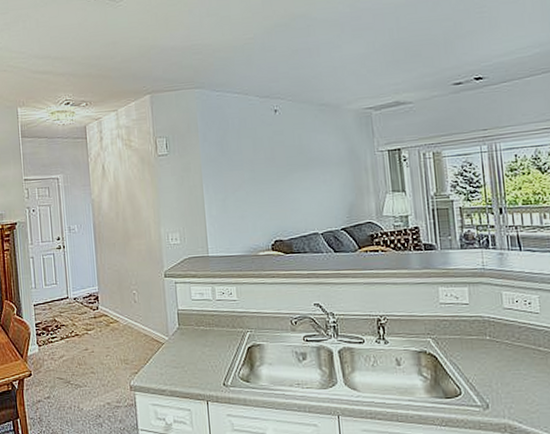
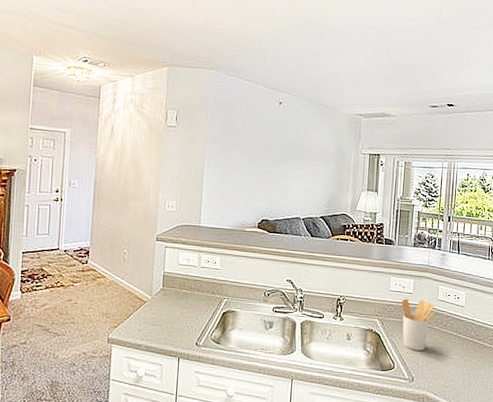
utensil holder: none [457,309,502,371] -> present [401,298,435,351]

